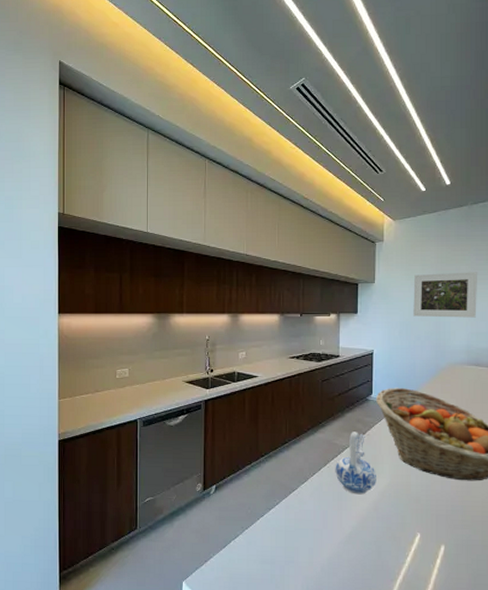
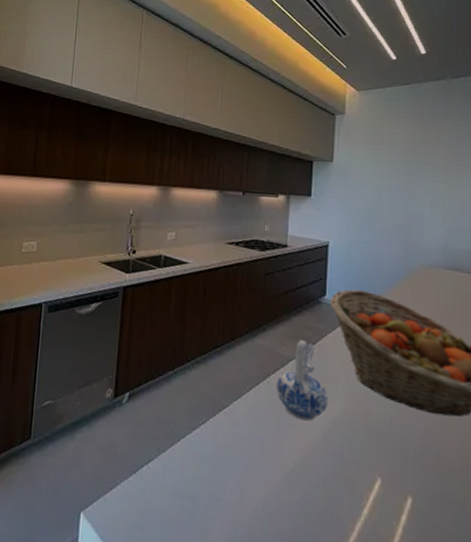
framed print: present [413,272,478,318] -> none [378,155,459,212]

